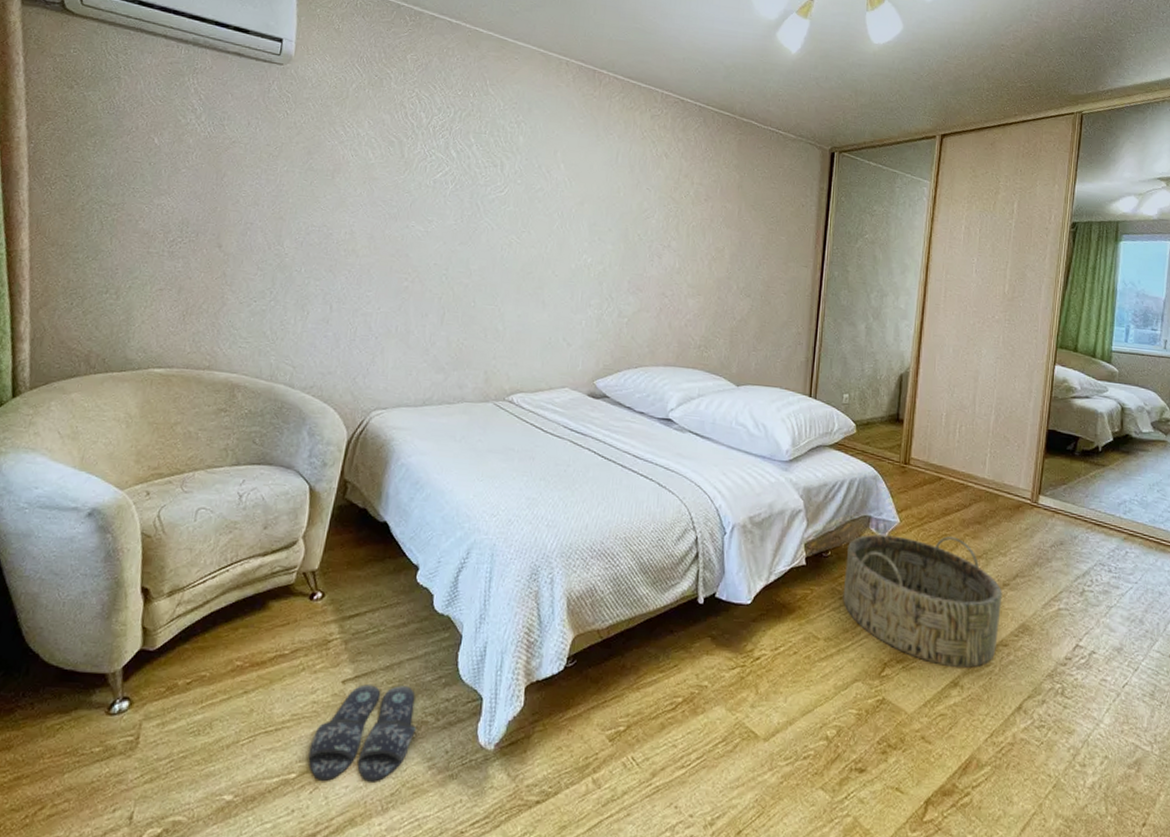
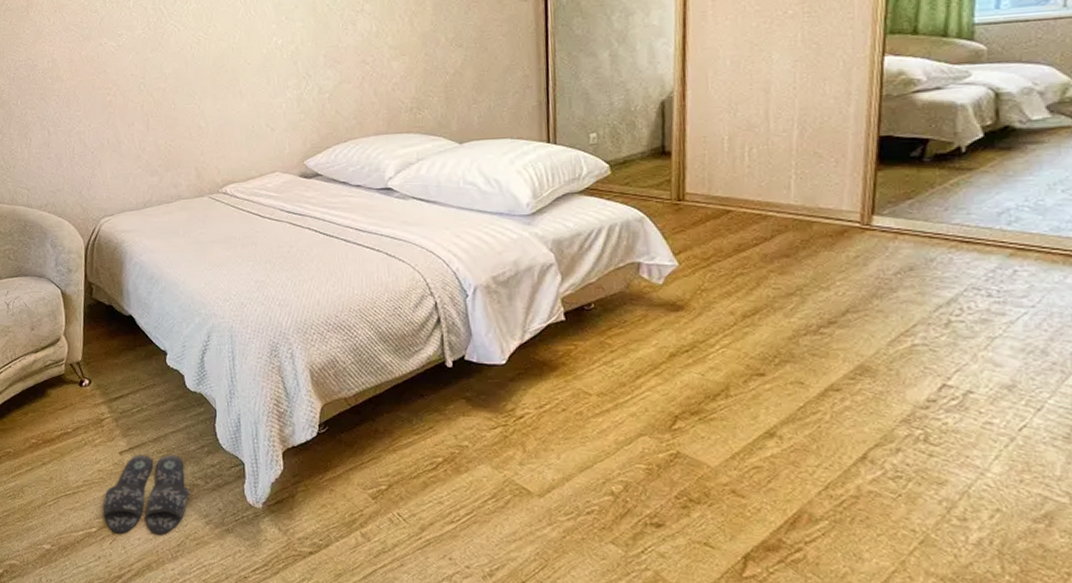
basket: present [843,534,1003,668] -> none [614,275,828,416]

